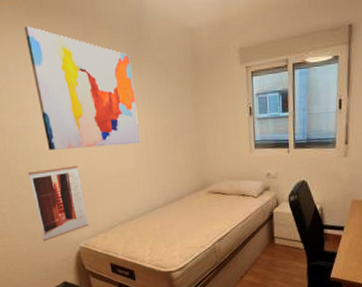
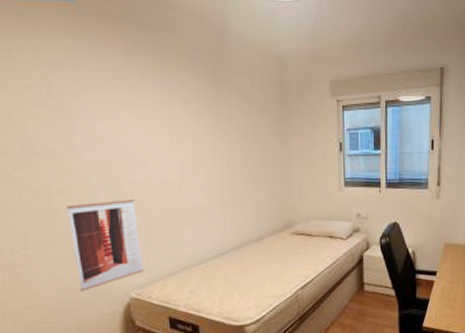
wall art: present [24,26,141,150] -> none [77,34,215,180]

